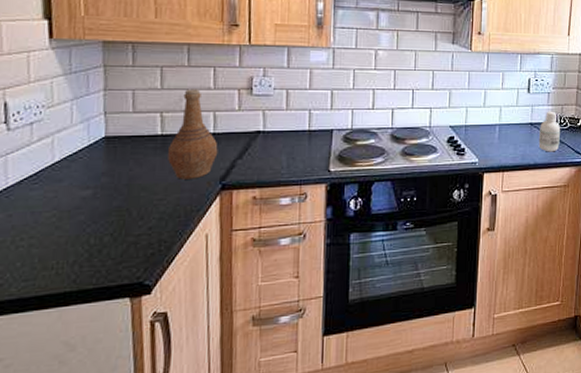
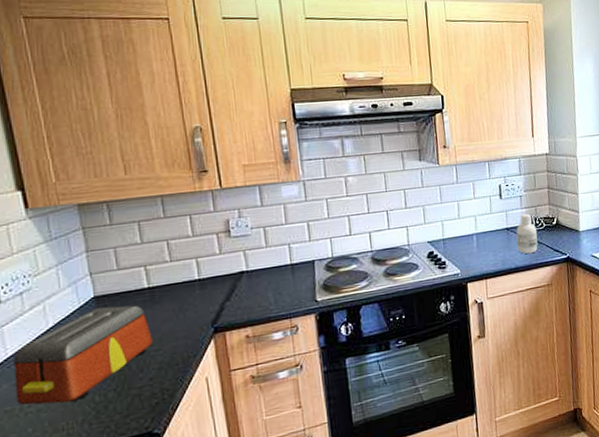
toaster: none [9,148,158,242] -> present [13,305,153,405]
vase: present [168,89,218,180] -> none [157,238,206,329]

